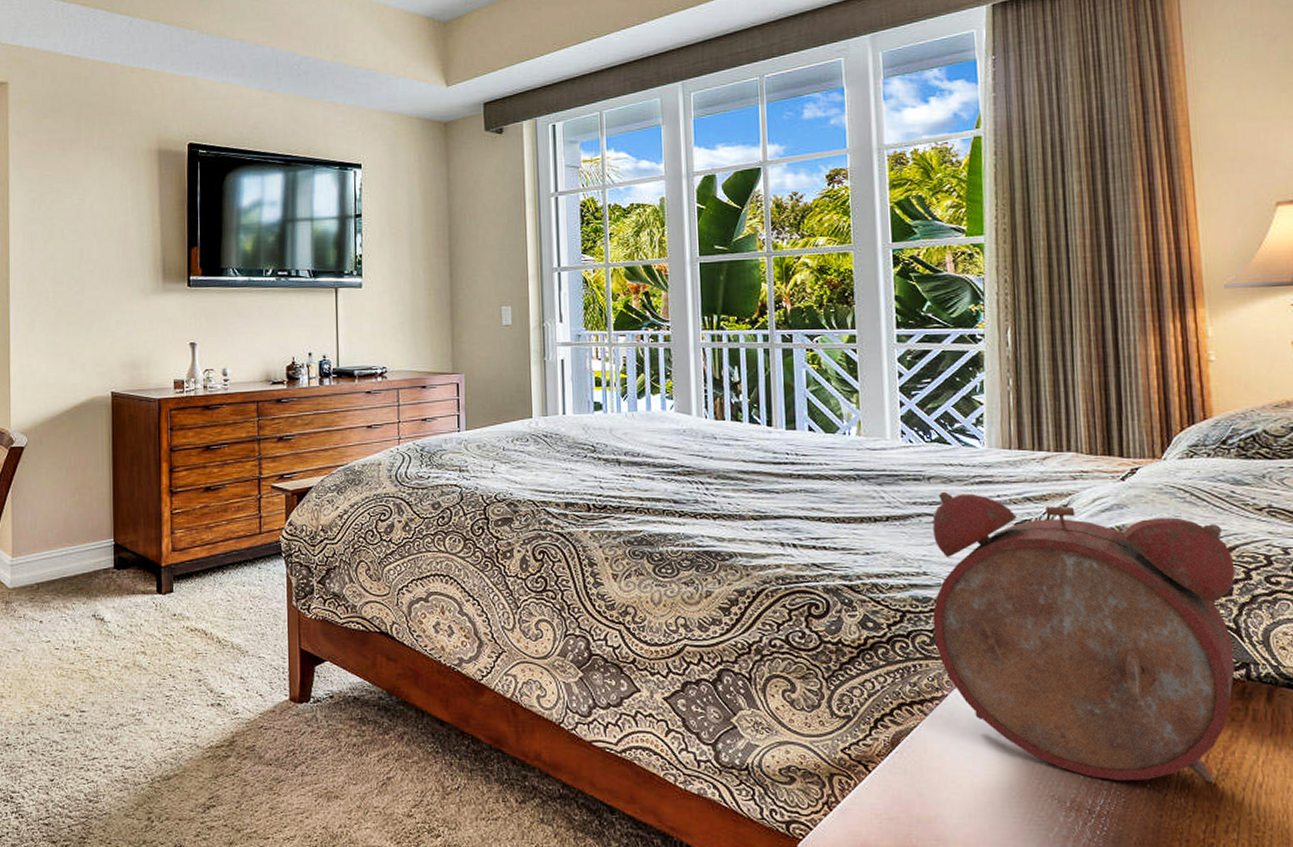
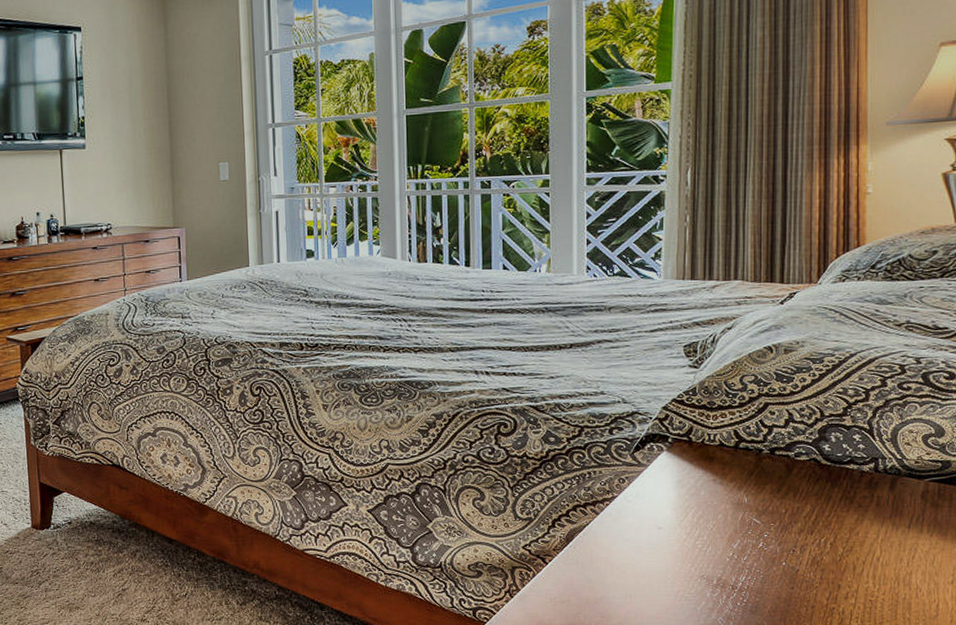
alarm clock: present [932,491,1236,782] -> none [607,319,873,561]

